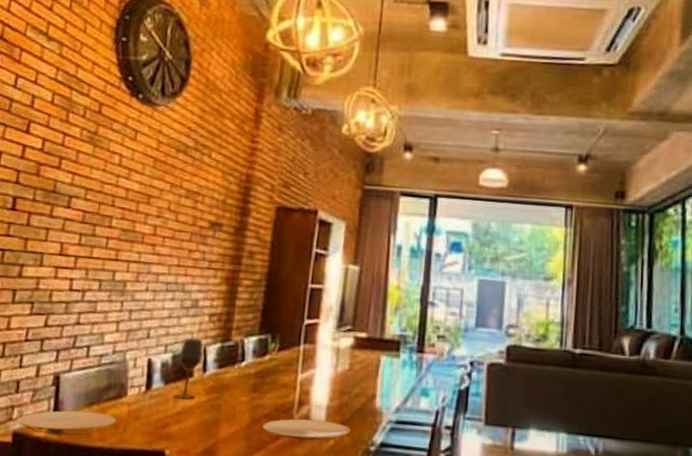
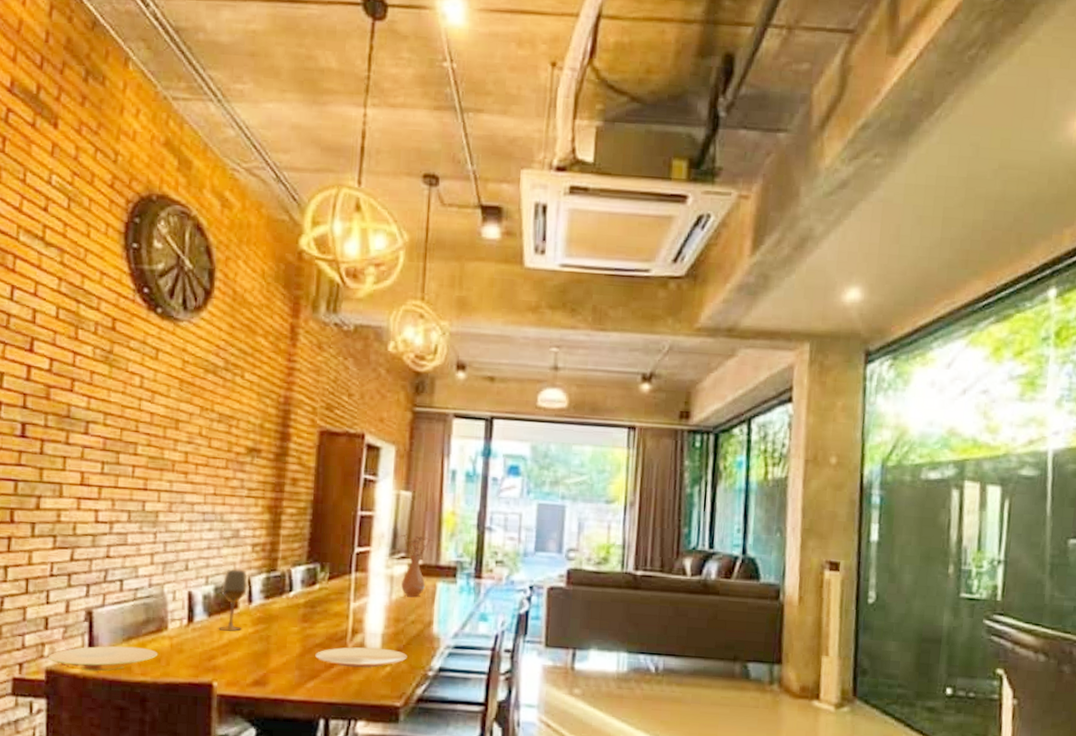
vase: none [346,306,380,371] -> present [399,533,435,598]

